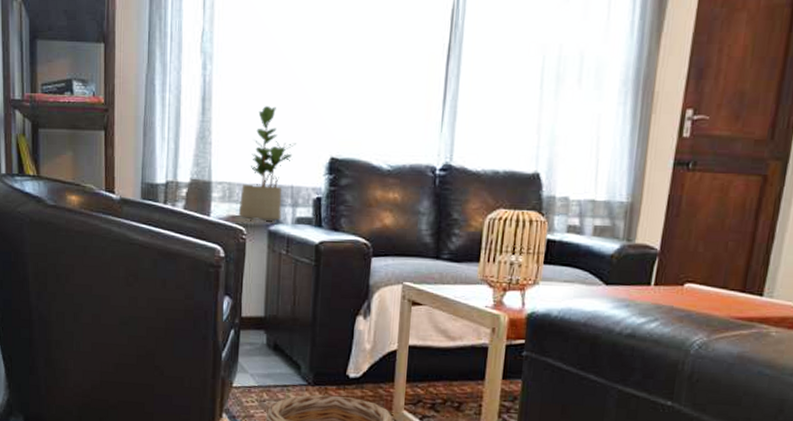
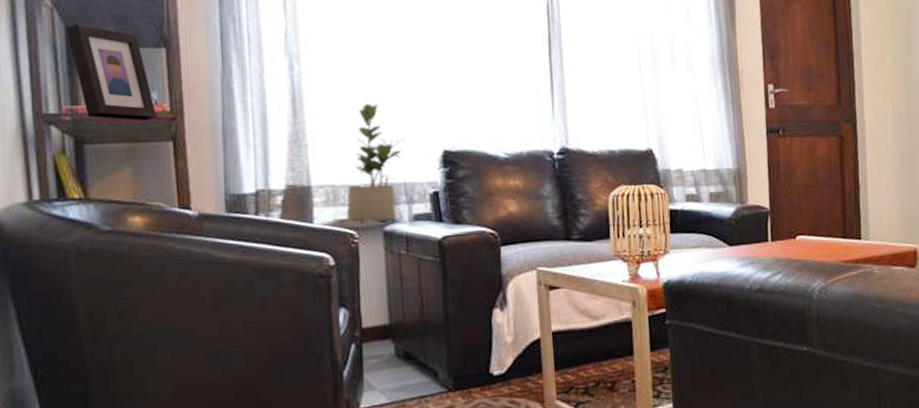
picture frame: none [29,18,94,111] -> present [65,23,158,121]

